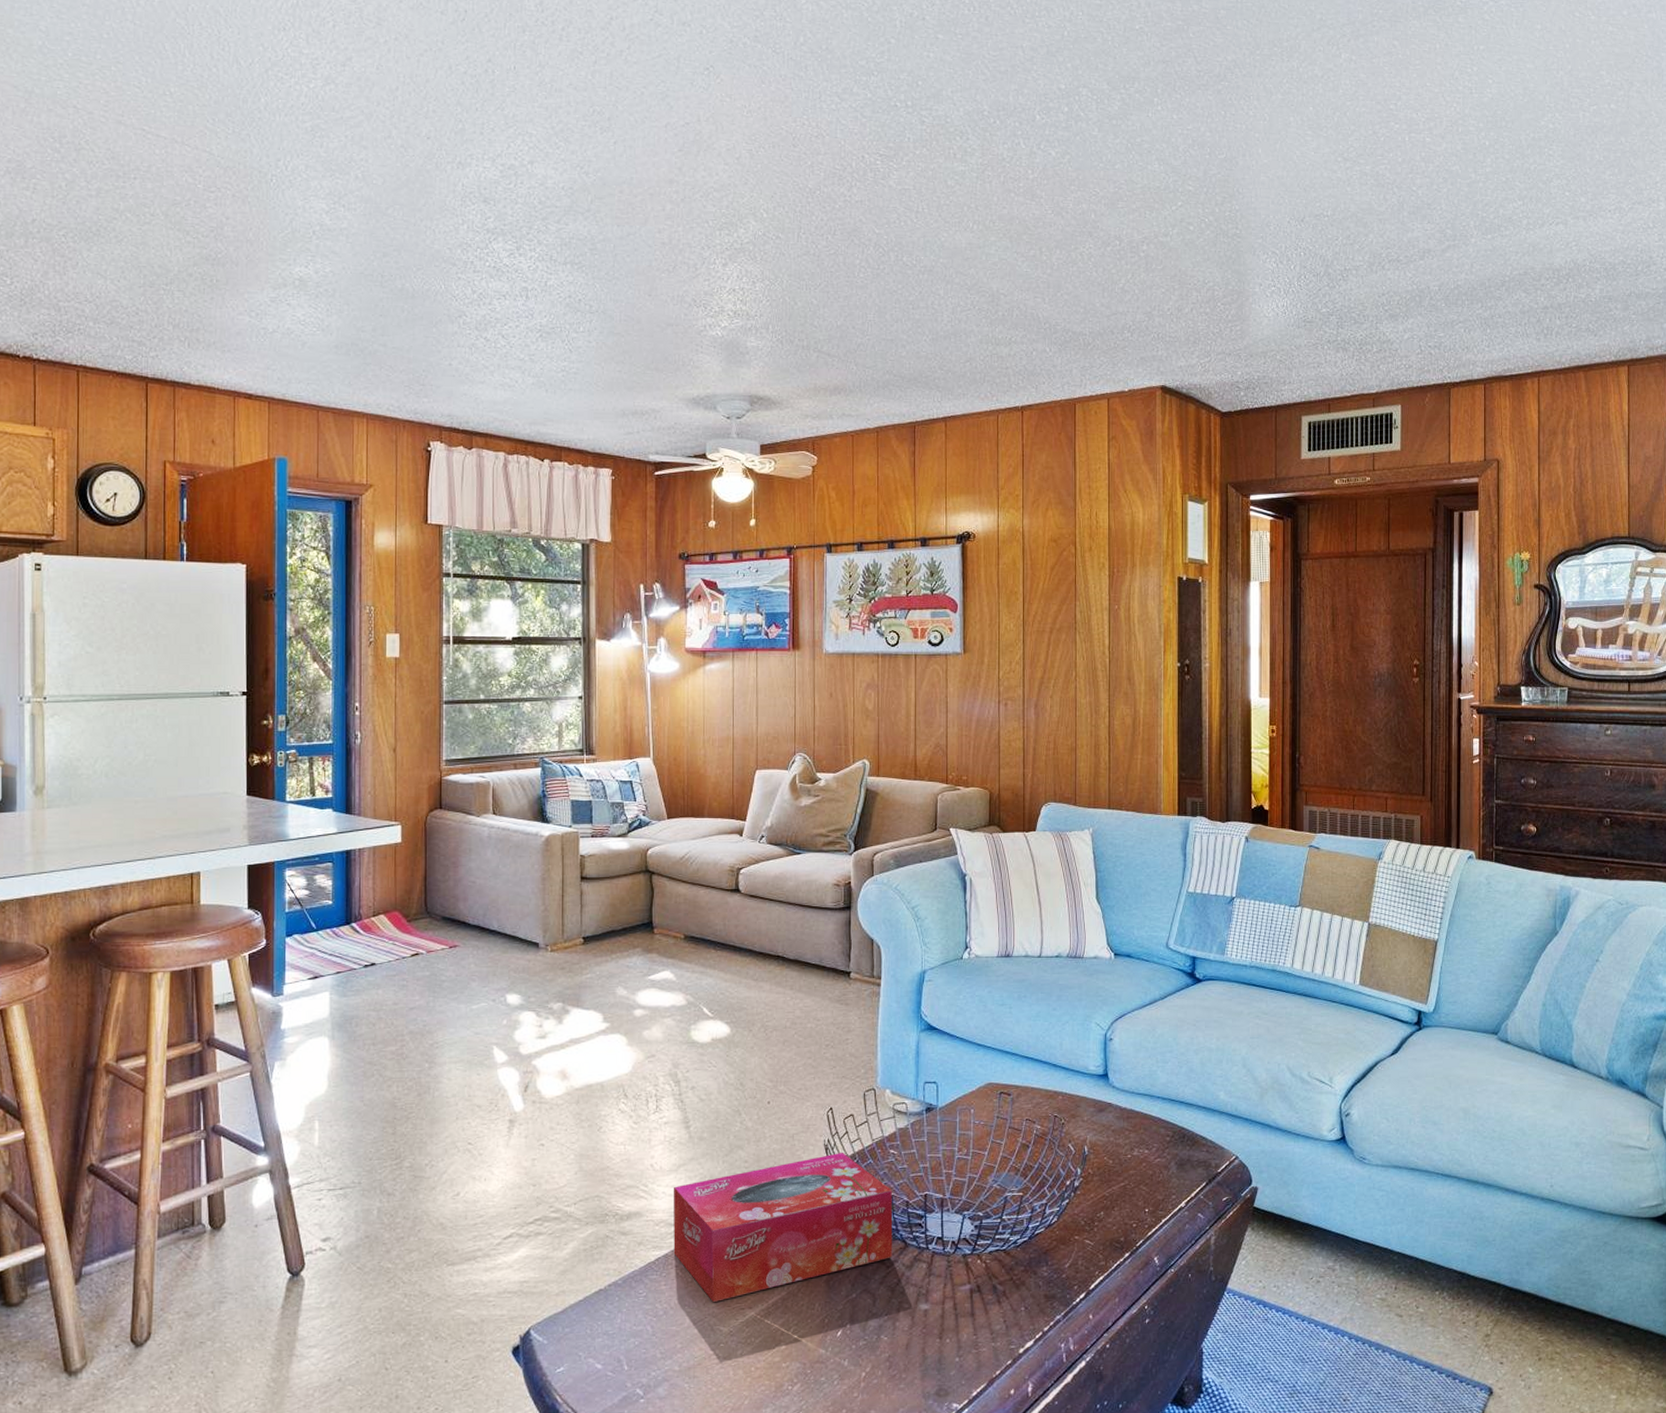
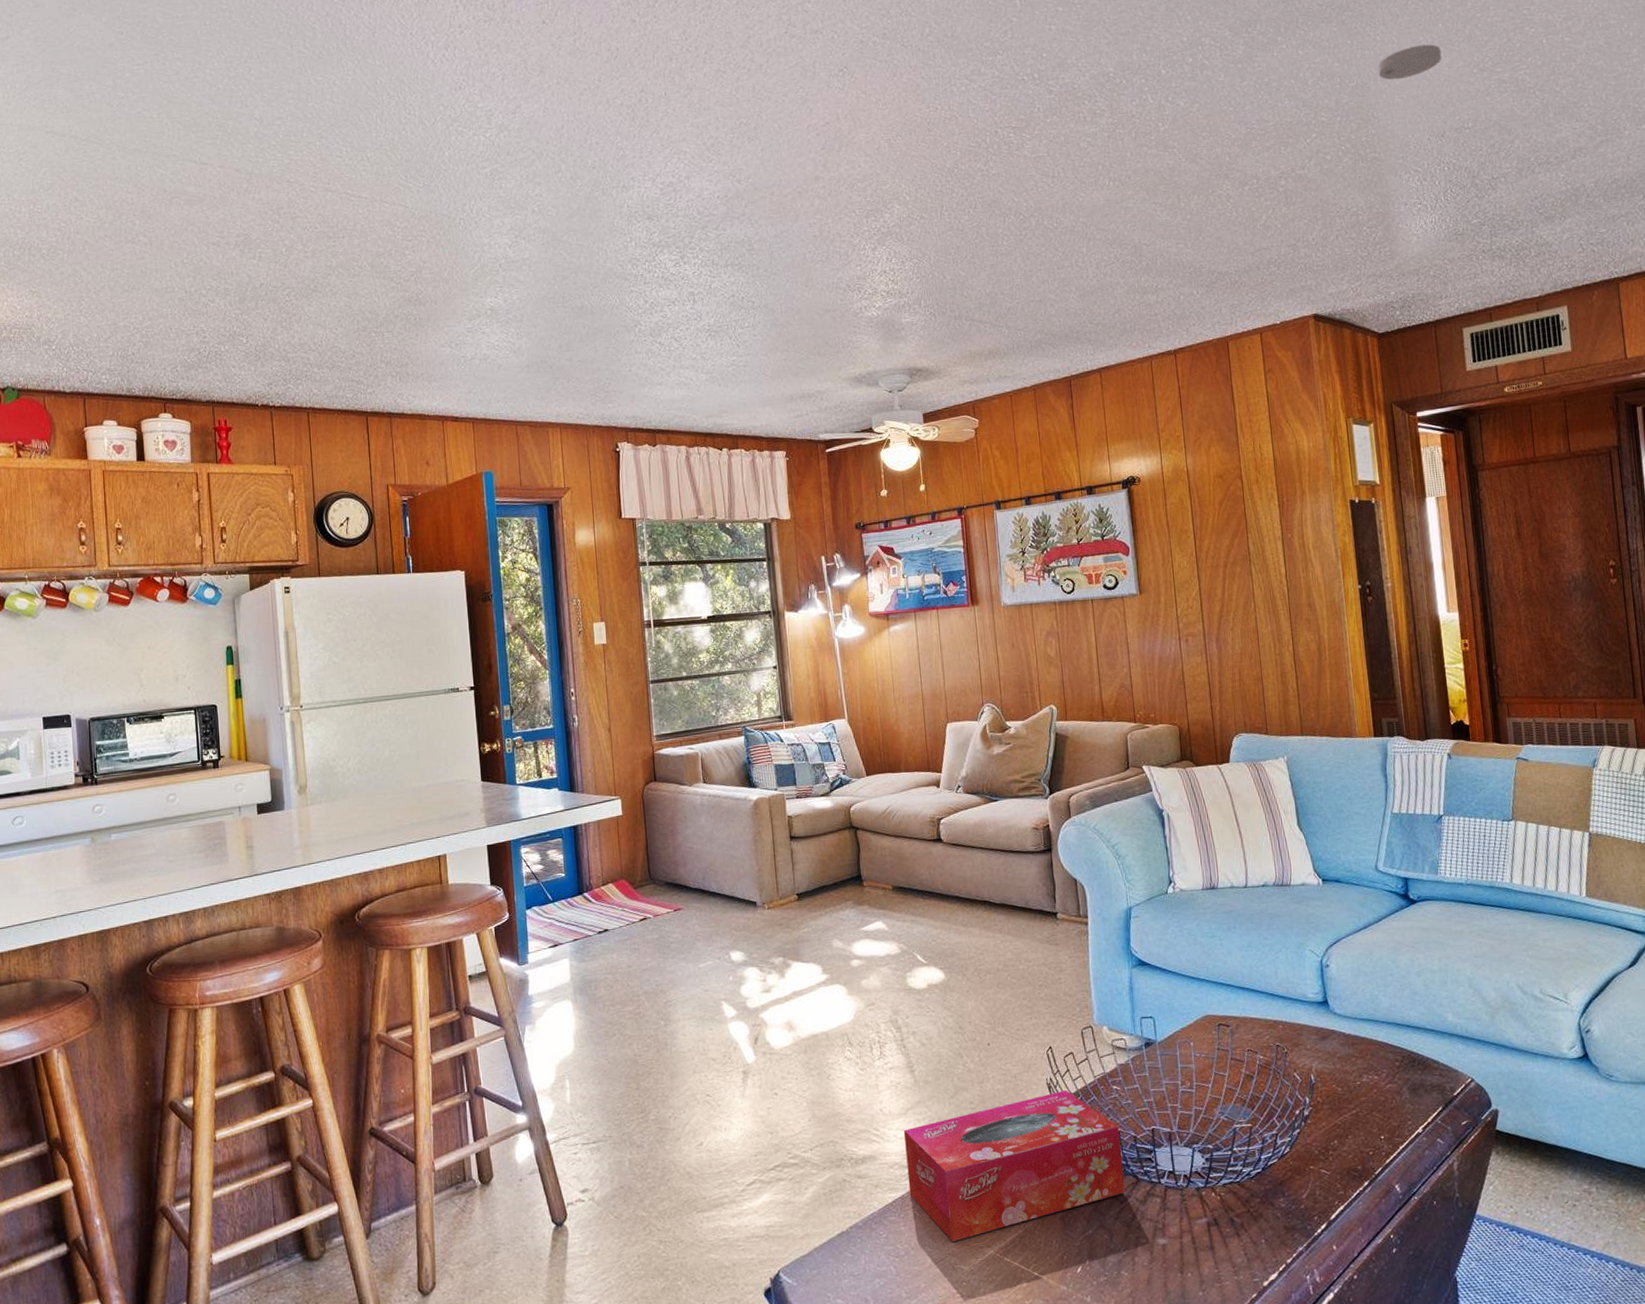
smoke detector: none [1248,125,1309,158] -> present [1378,44,1442,80]

